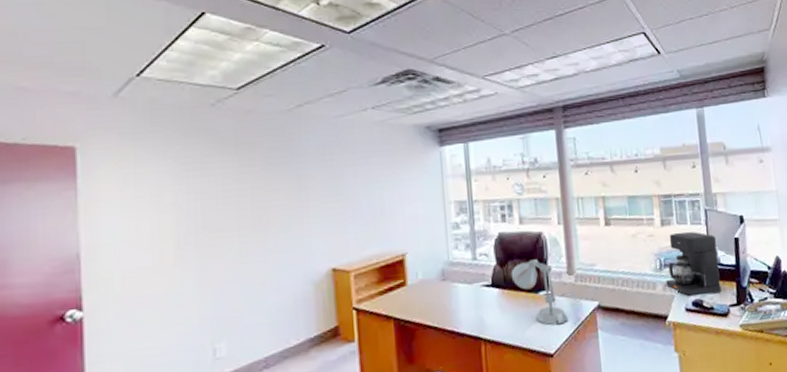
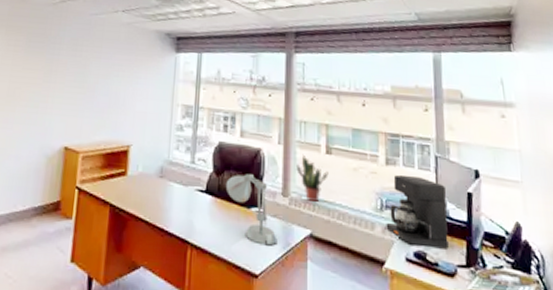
potted plant: none [578,230,610,274] -> present [296,154,329,202]

